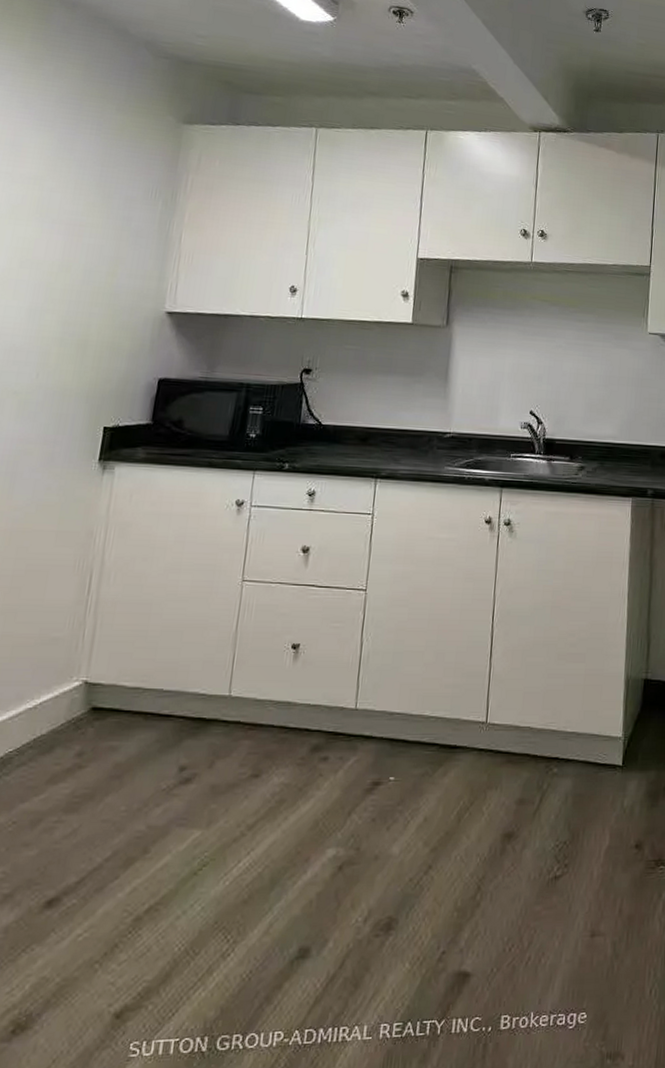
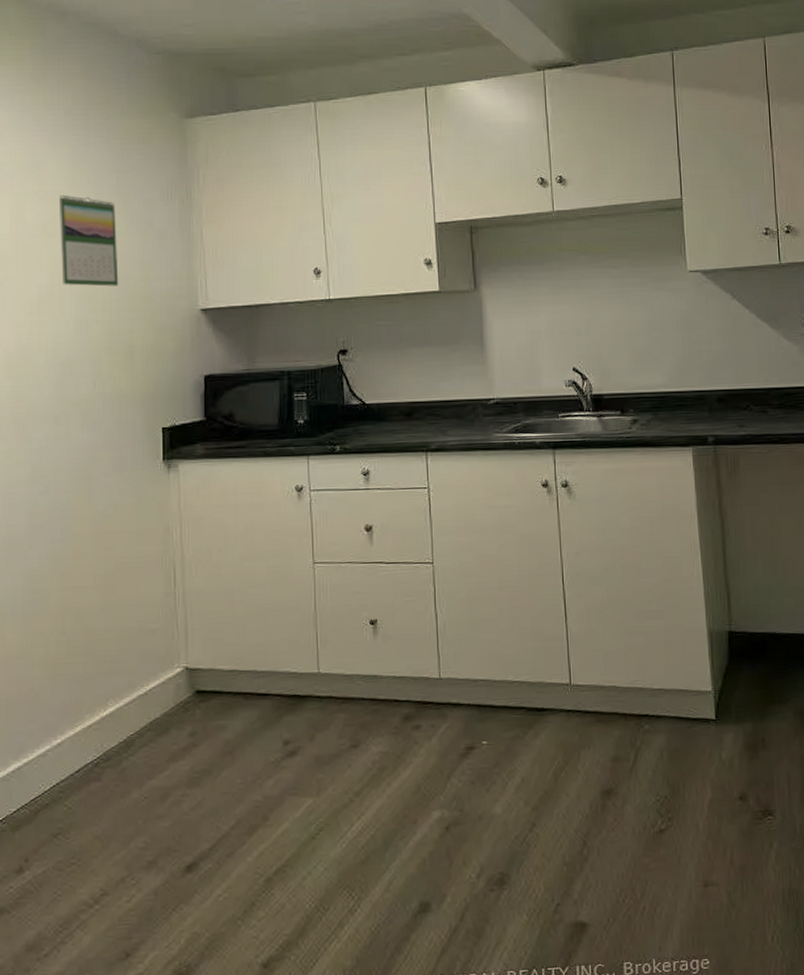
calendar: none [22,179,94,278] -> present [59,194,119,287]

